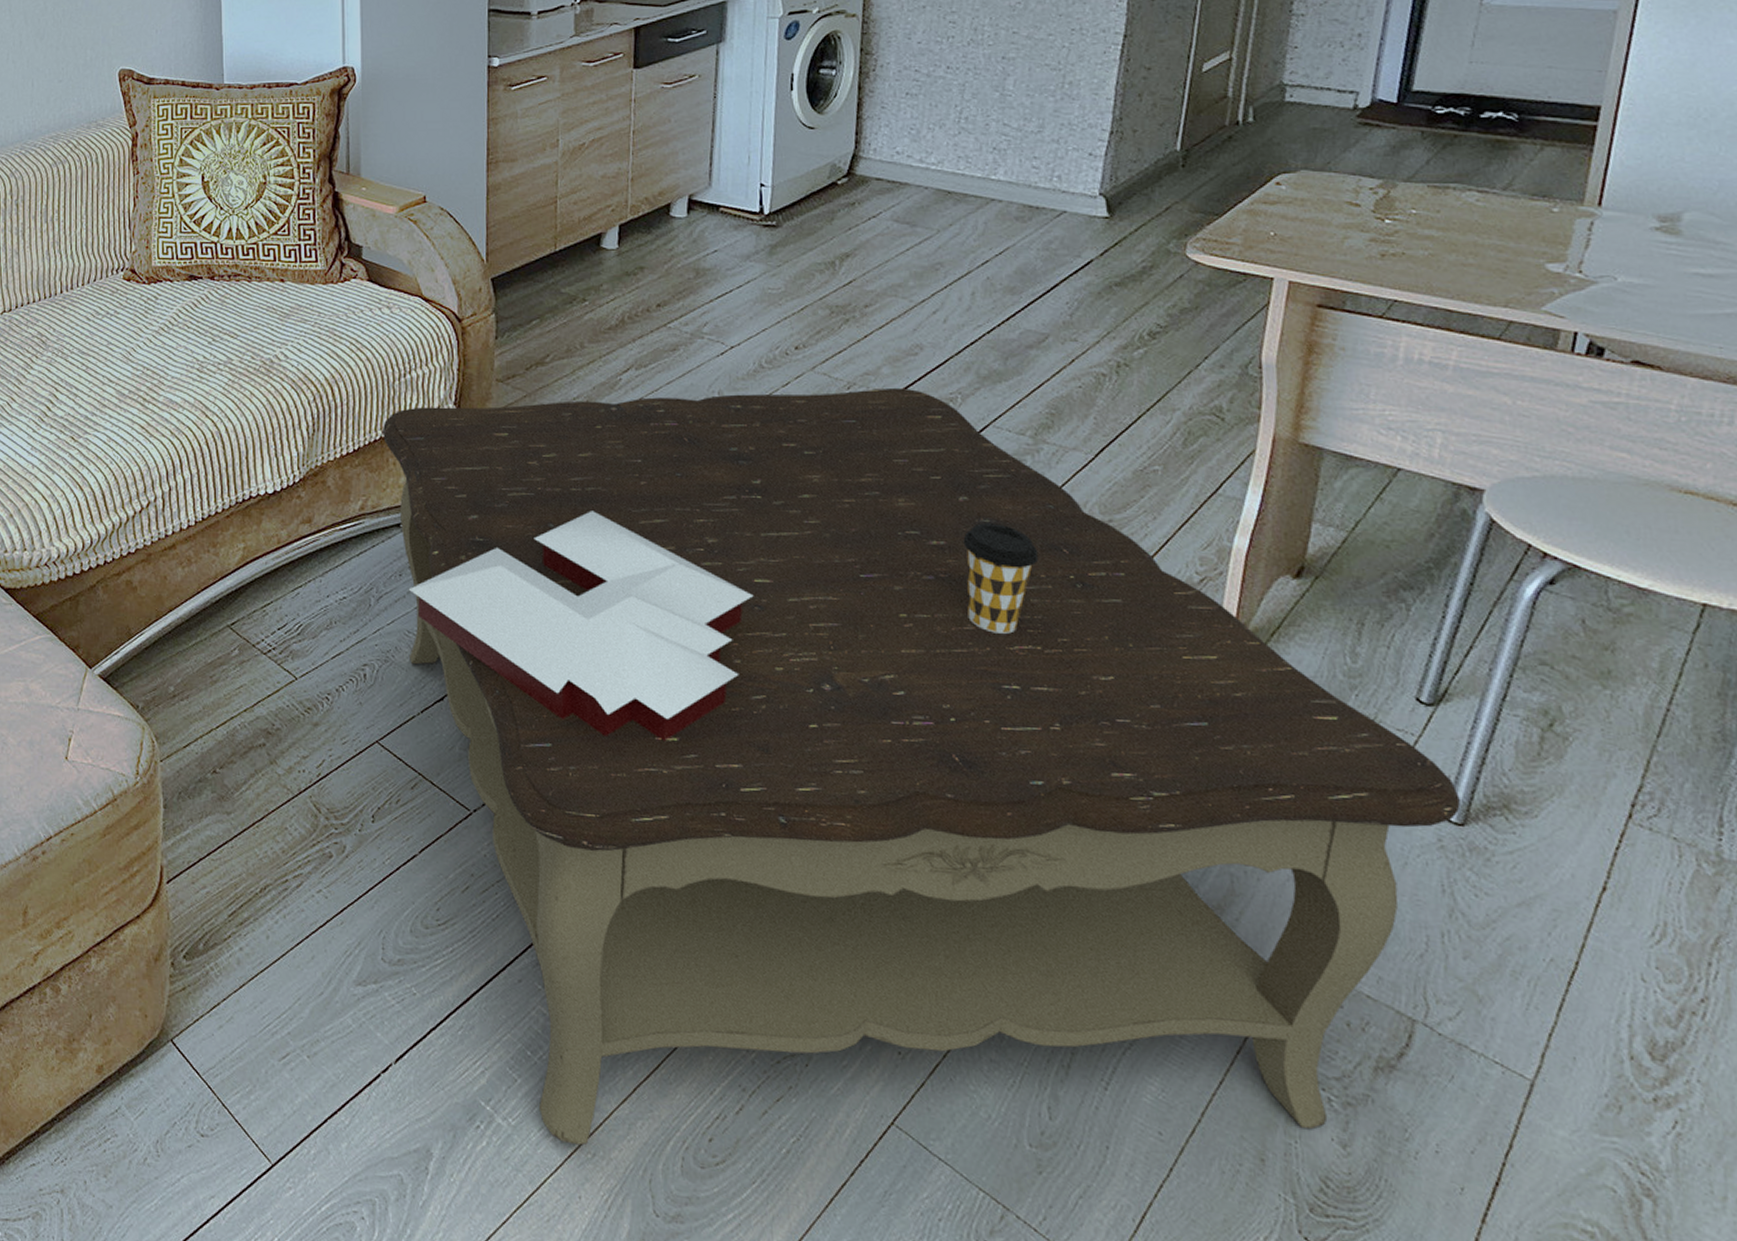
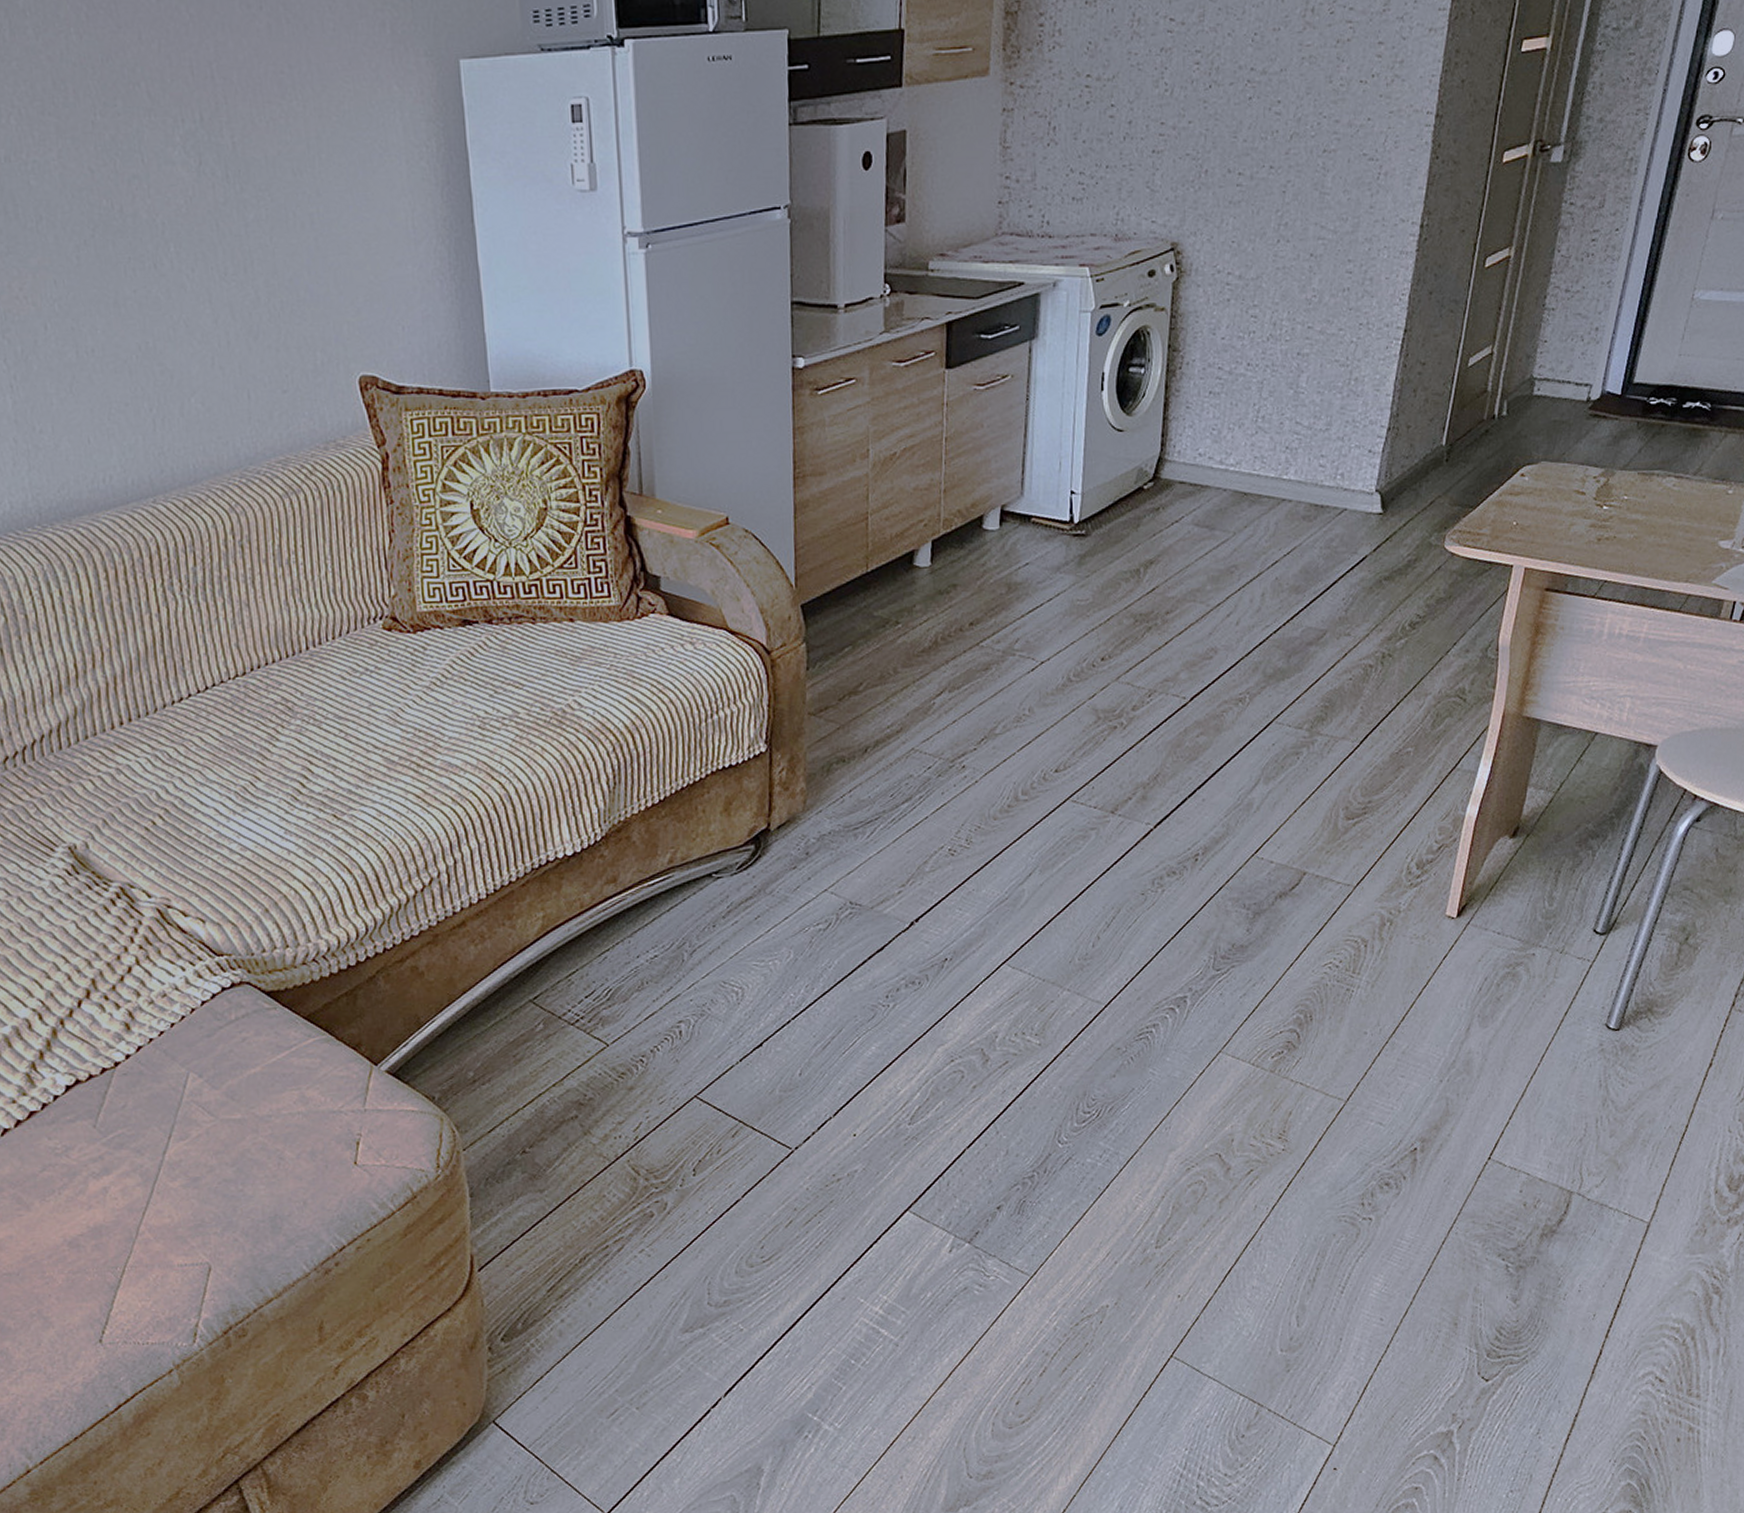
coffee table: present [382,387,1461,1146] -> none [689,691,1618,1434]
books: present [408,511,754,741] -> none [722,840,1060,1059]
coffee cup: present [963,523,1039,634] -> none [1246,814,1309,916]

